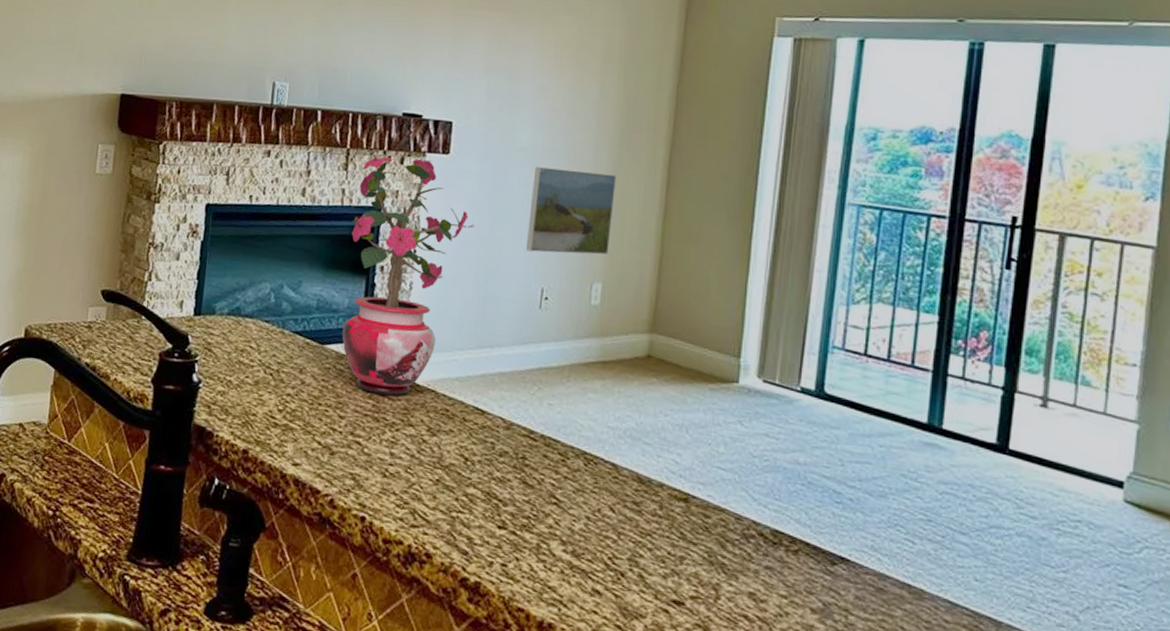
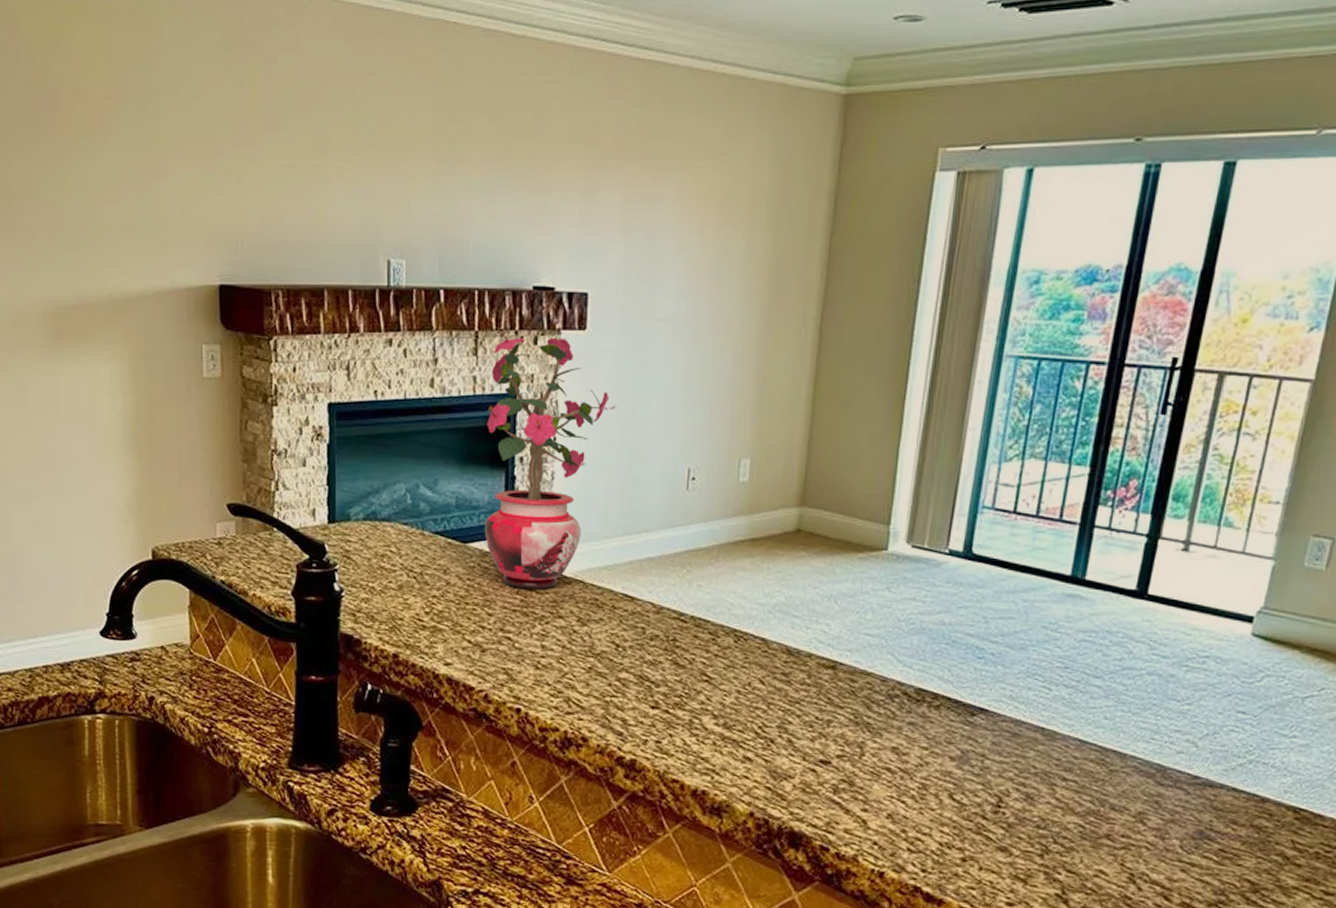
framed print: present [526,166,616,255] -> none [671,337,765,431]

